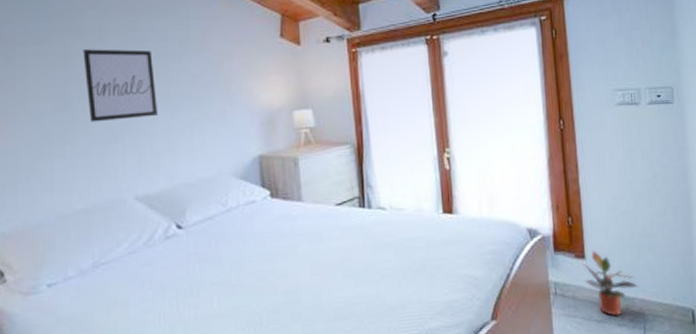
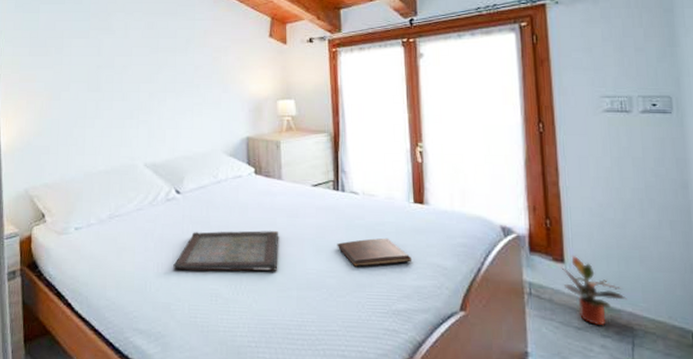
wall art: present [83,49,157,122] -> none [112,43,166,101]
serving tray: none [178,260,302,319] -> present [173,230,279,271]
book: none [365,253,444,289] -> present [337,238,412,267]

